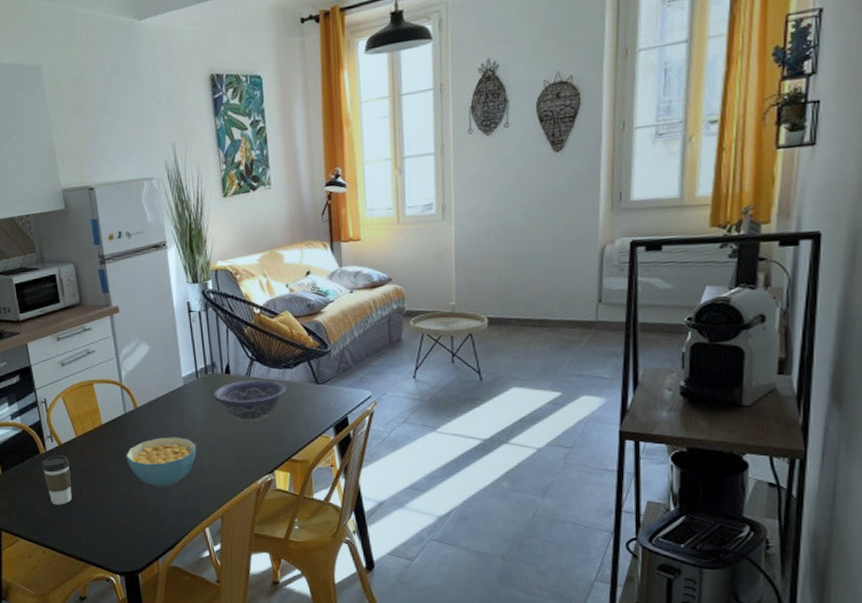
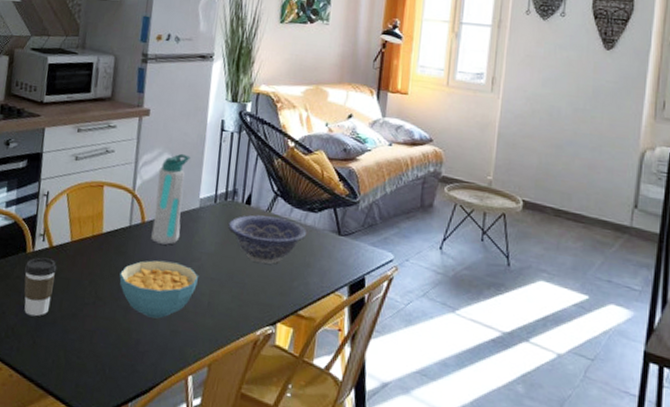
water bottle: none [139,340,172,424] -> present [151,153,191,245]

